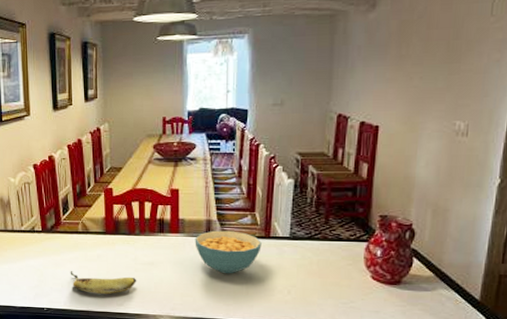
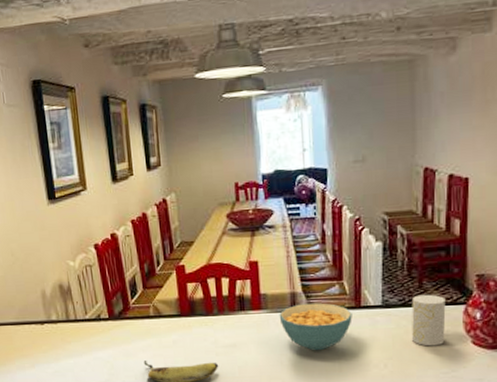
cup: none [314,230,349,278] -> present [411,294,446,346]

